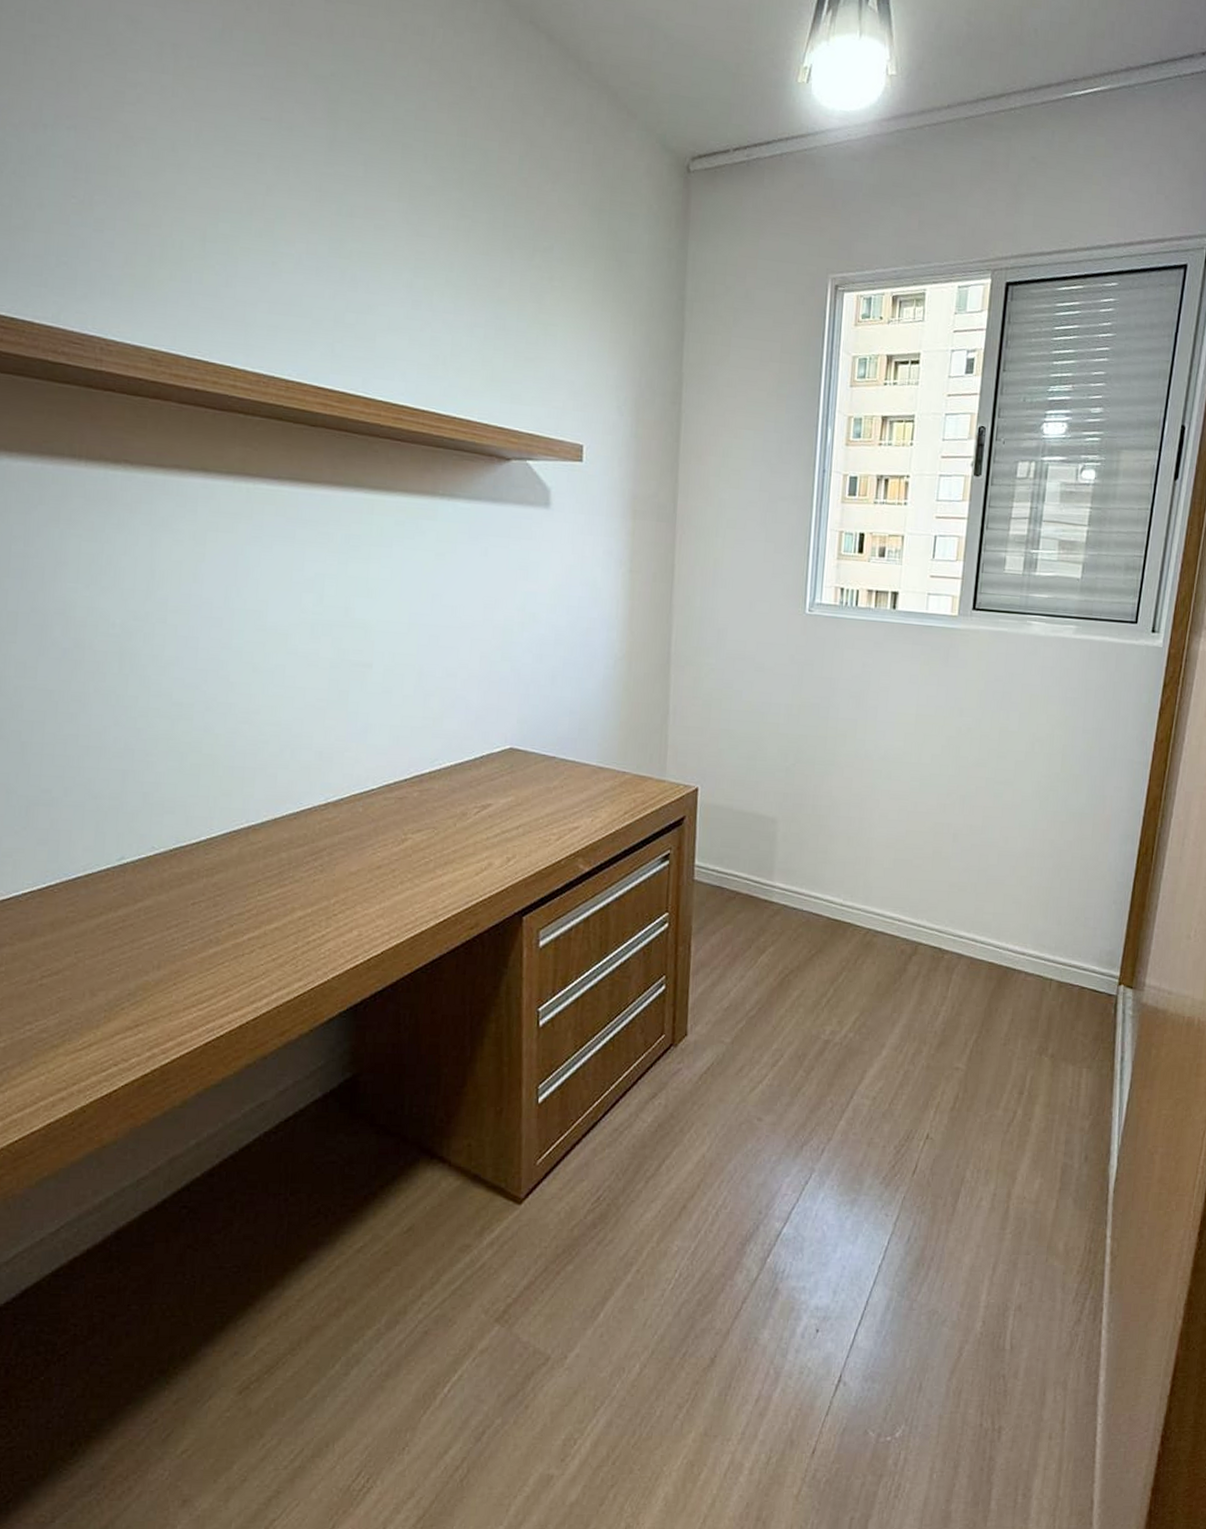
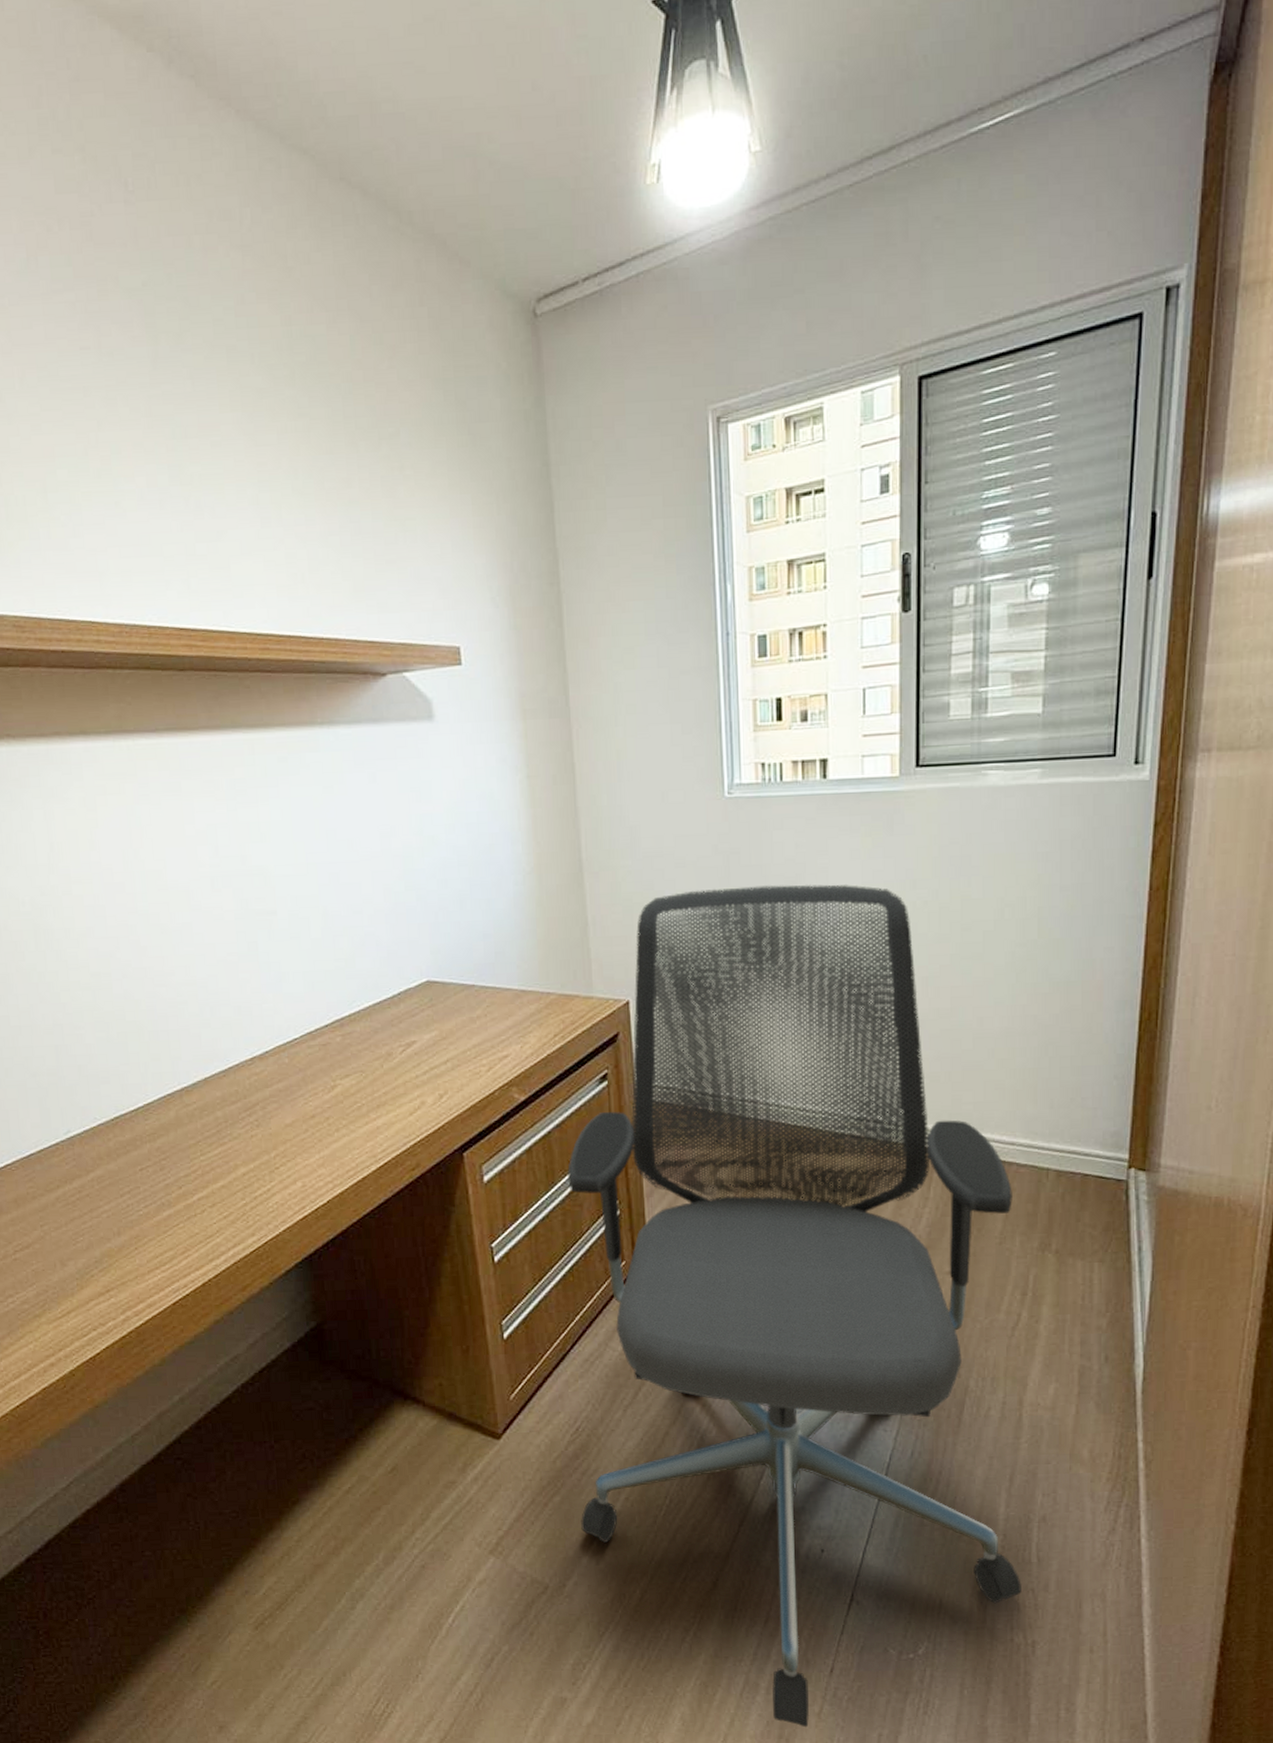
office chair: none [590,693,1019,1510] -> present [567,884,1021,1728]

